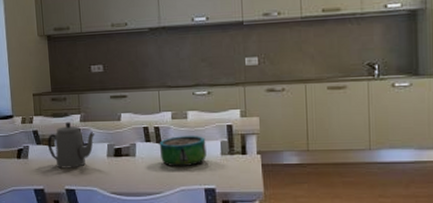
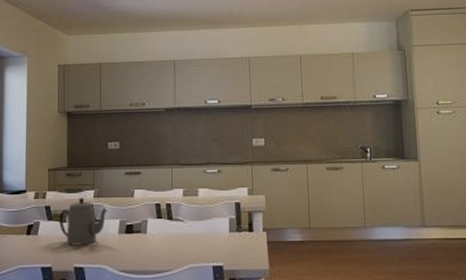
decorative bowl: present [159,136,207,167] -> none [170,213,215,244]

